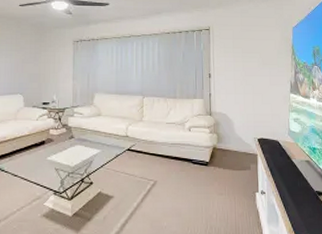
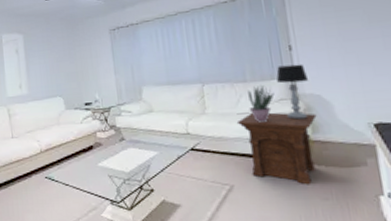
side table: none [165,123,222,183] -> present [236,112,317,185]
potted plant: none [175,101,195,131] -> present [248,84,274,122]
table lamp: none [198,88,220,131] -> present [276,64,309,120]

